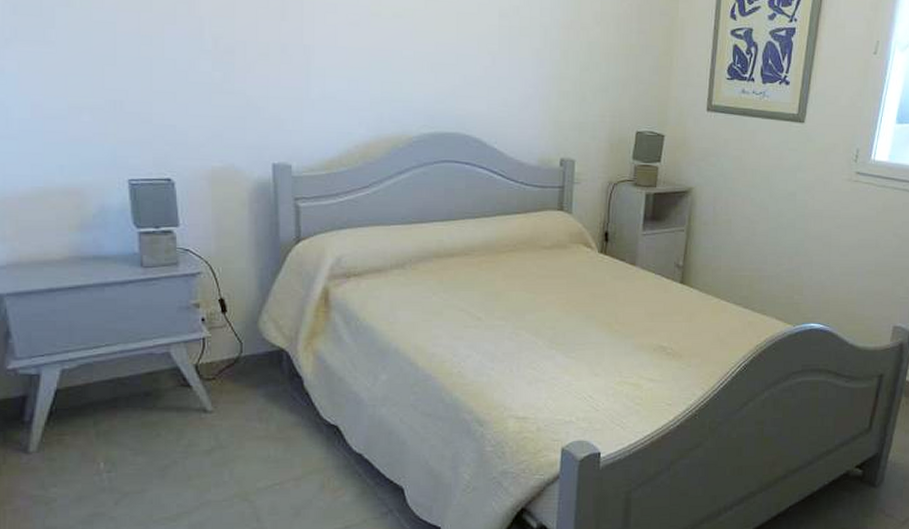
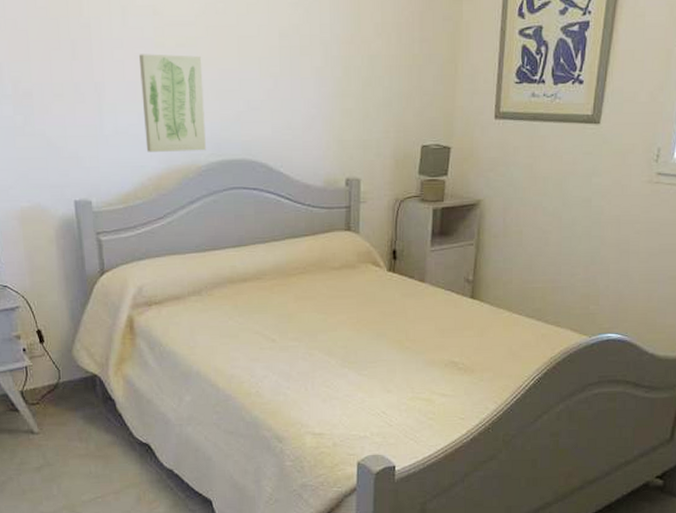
wall art: none [352,21,419,122] -> present [138,54,206,152]

